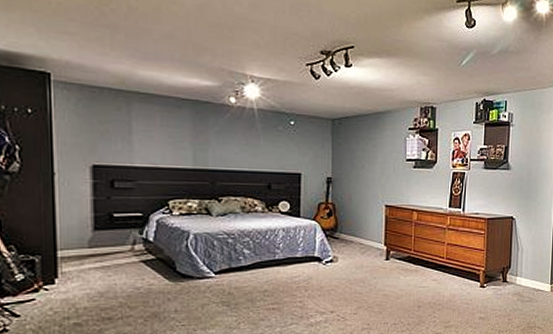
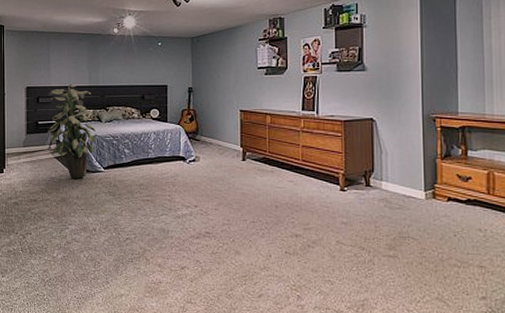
indoor plant: none [128,164,206,287] -> present [47,83,98,178]

